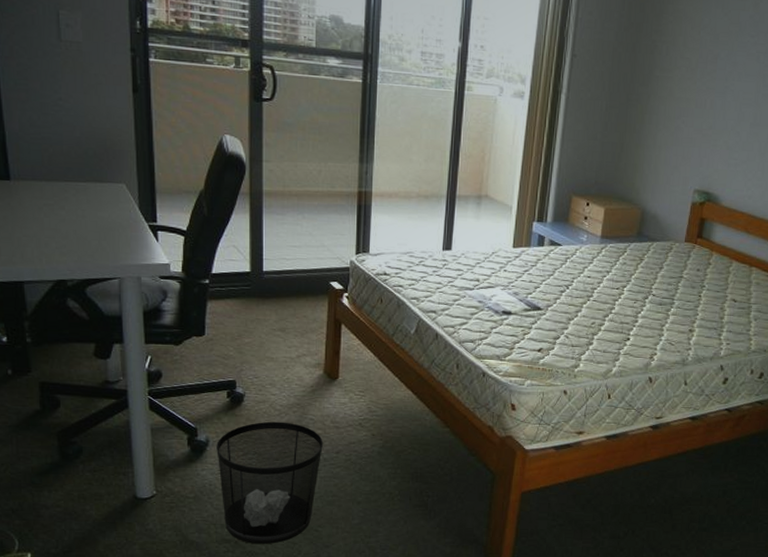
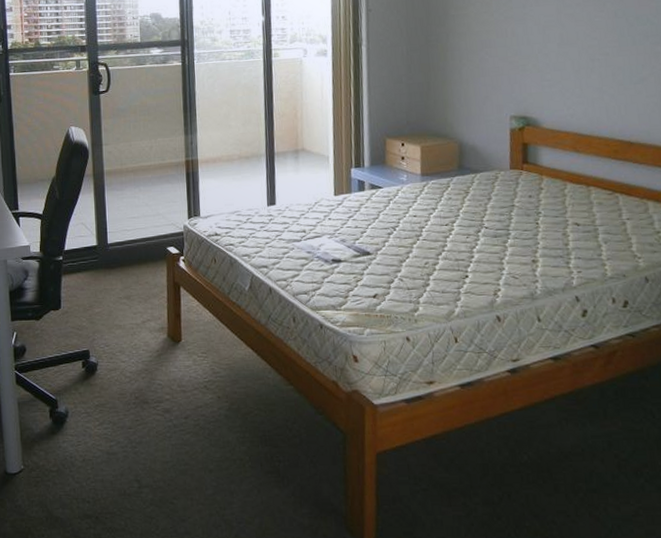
waste bin: present [216,421,323,545] -> none [75,388,172,520]

